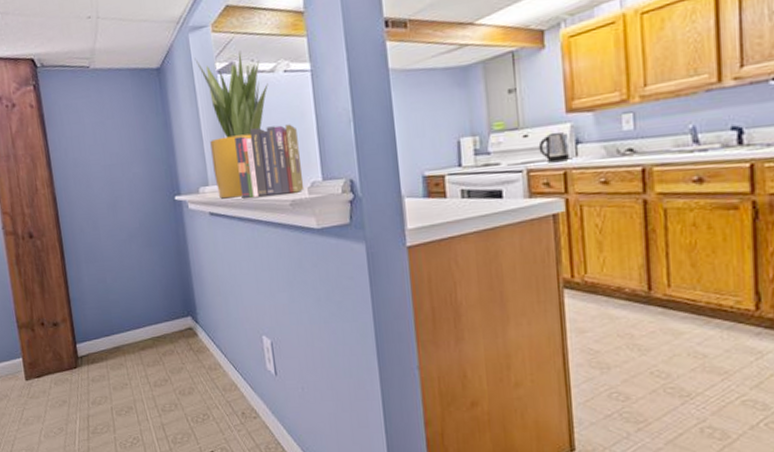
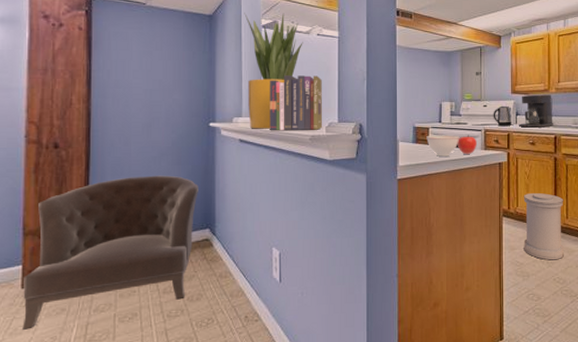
armchair: none [25,259,177,420] -> present [22,175,198,330]
bowl: none [442,182,491,213] -> present [426,135,460,157]
fruit: none [488,179,517,208] -> present [458,135,477,155]
coffee maker: none [581,106,641,161] -> present [519,94,554,128]
trash can: none [594,252,666,347] -> present [523,193,564,261]

